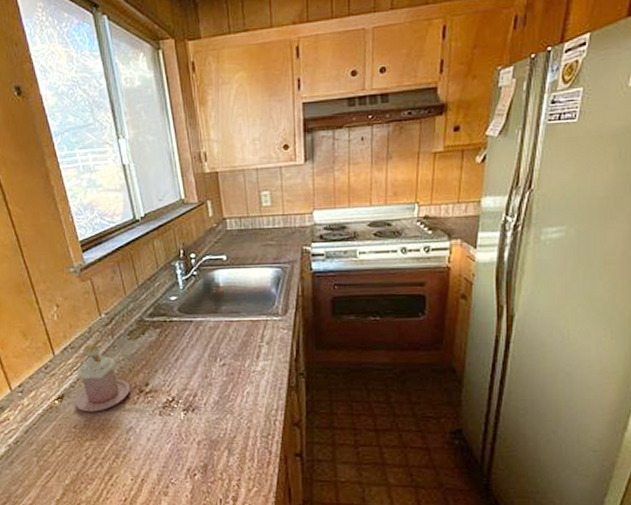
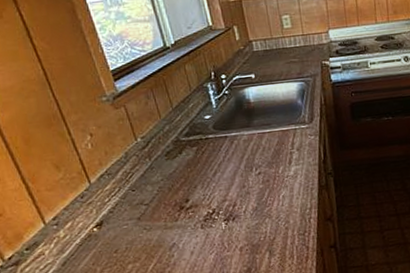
mug: present [75,344,131,412] -> none [115,168,171,235]

